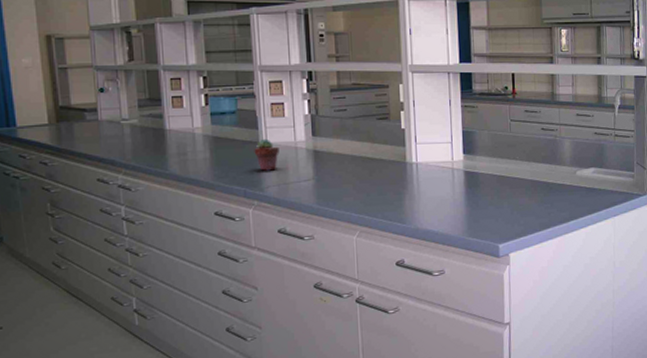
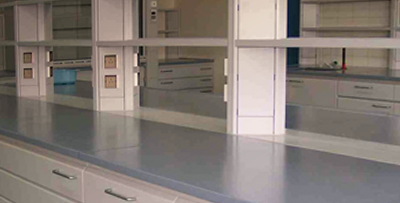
potted succulent: present [254,138,279,171] -> none [88,107,110,136]

